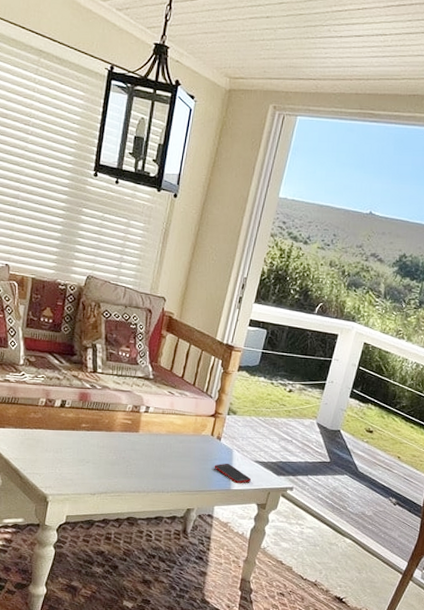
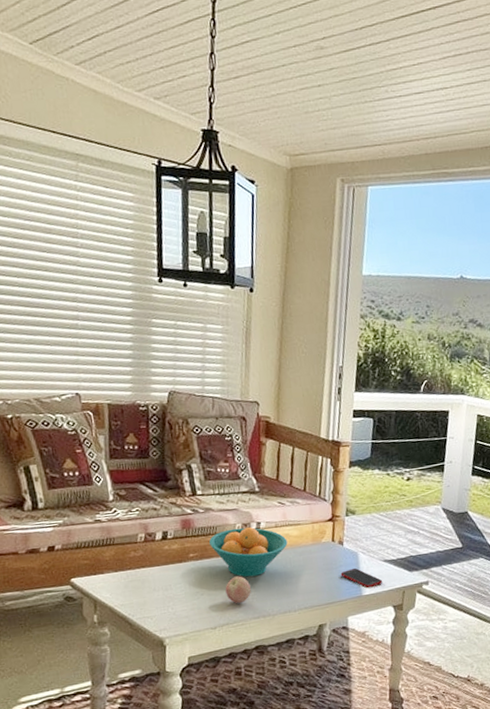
fruit bowl: none [101,408,171,454] -> present [209,526,288,578]
apple: none [108,451,131,477] -> present [225,576,251,604]

